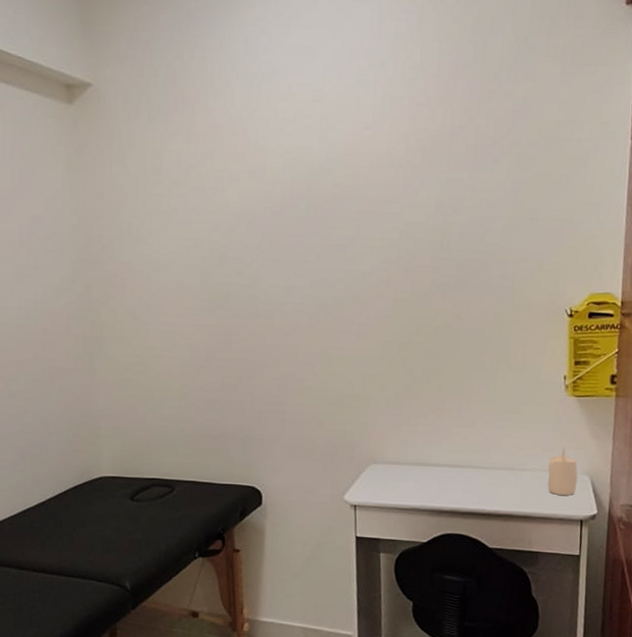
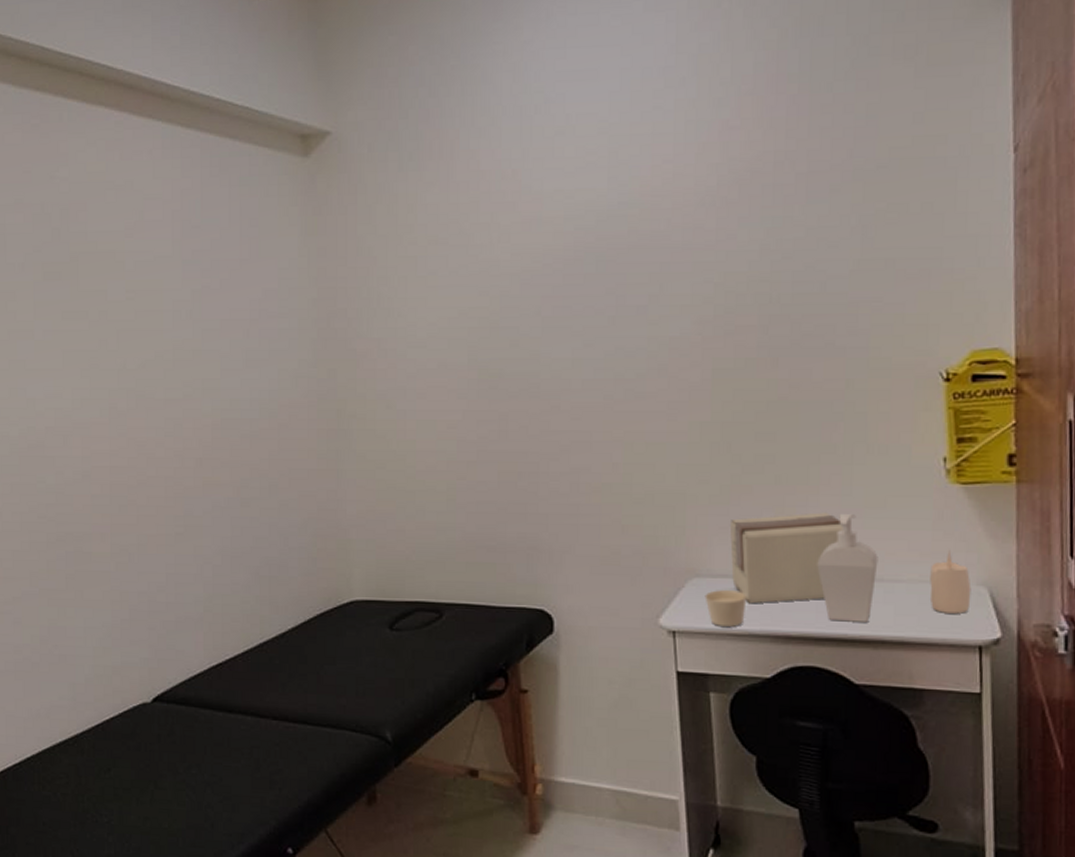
candle: none [380,474,412,503] -> present [705,590,747,627]
box: none [401,415,487,485] -> present [729,512,843,604]
soap bottle: none [466,416,512,501] -> present [817,513,878,622]

